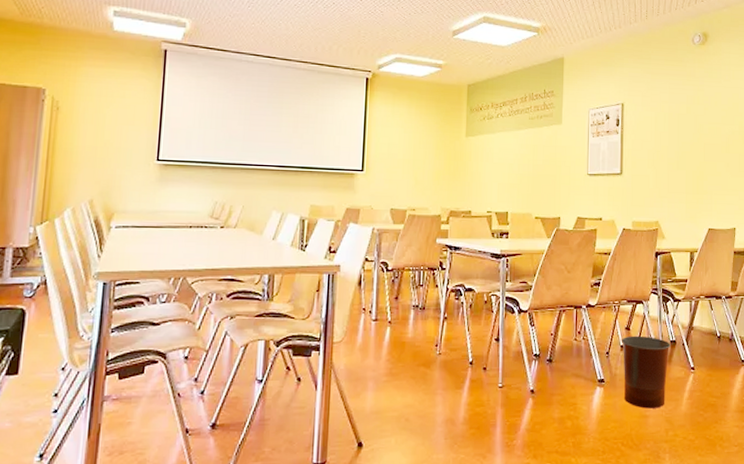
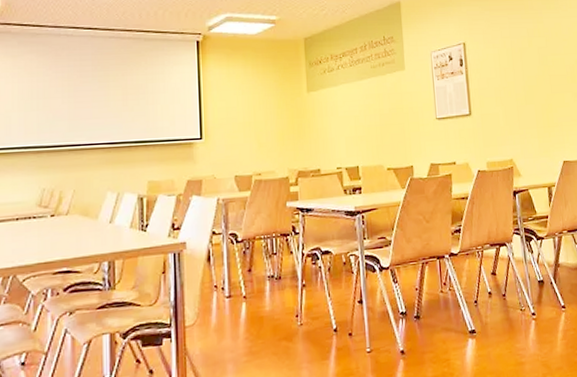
waste bin: present [622,335,671,409] -> none [489,279,540,356]

